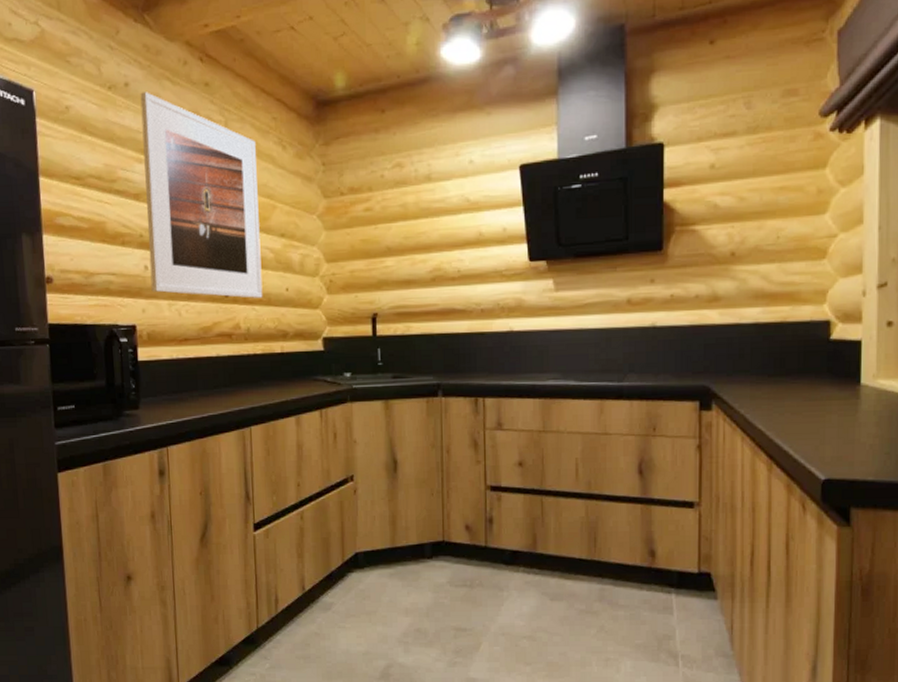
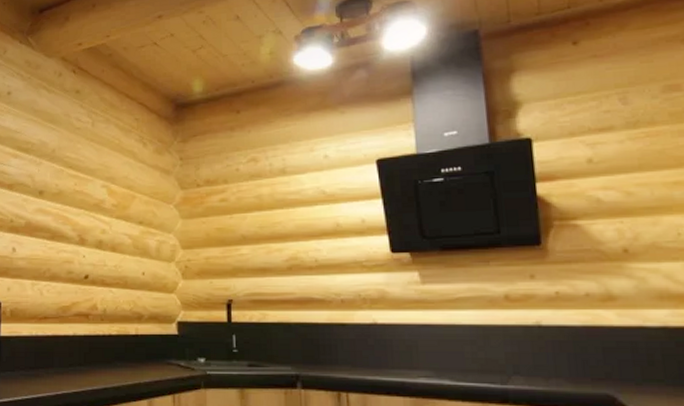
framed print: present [140,92,263,298] -> none [17,99,120,281]

